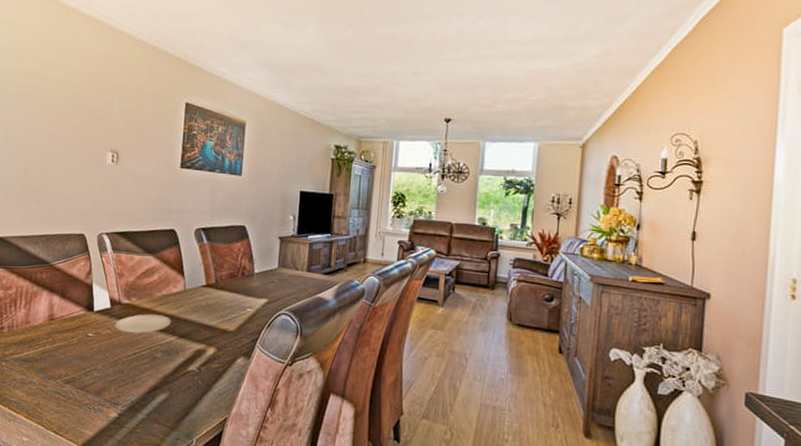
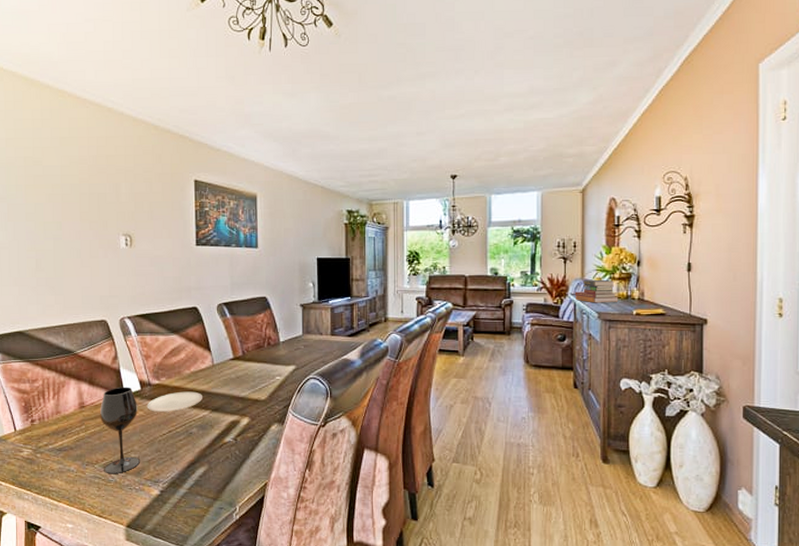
wineglass: none [65,302,106,391] -> present [99,387,141,474]
books: none [566,238,614,266] -> present [574,279,619,303]

